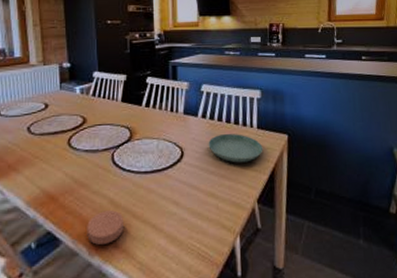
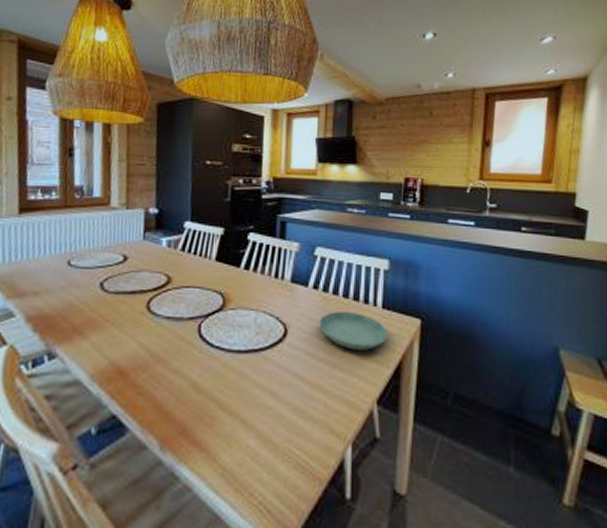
coaster: present [87,210,123,245] -> none [160,395,206,438]

